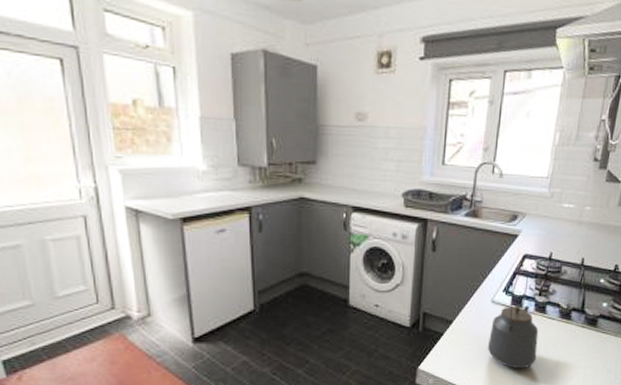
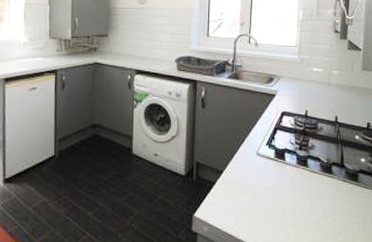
kettle: present [487,268,539,369] -> none [256,124,304,221]

